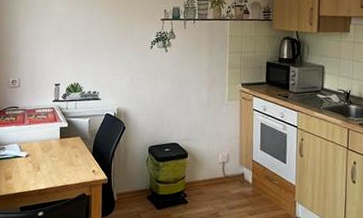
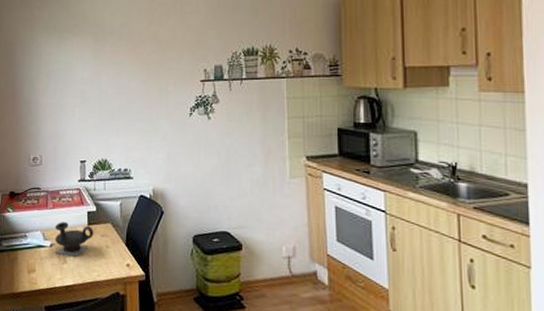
teapot: none [30,136,65,165] -> present [55,222,94,256]

